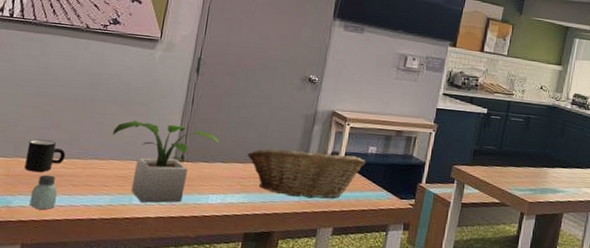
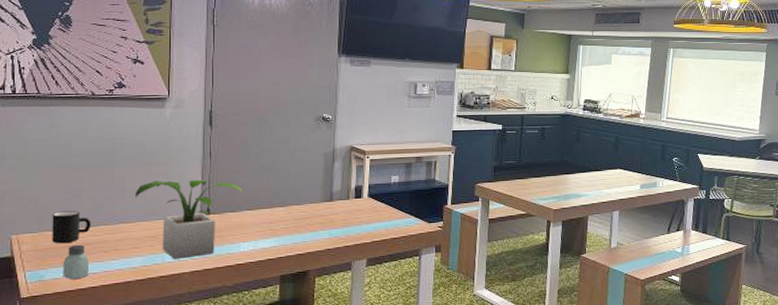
fruit basket: present [247,149,366,199] -> none [272,187,390,235]

